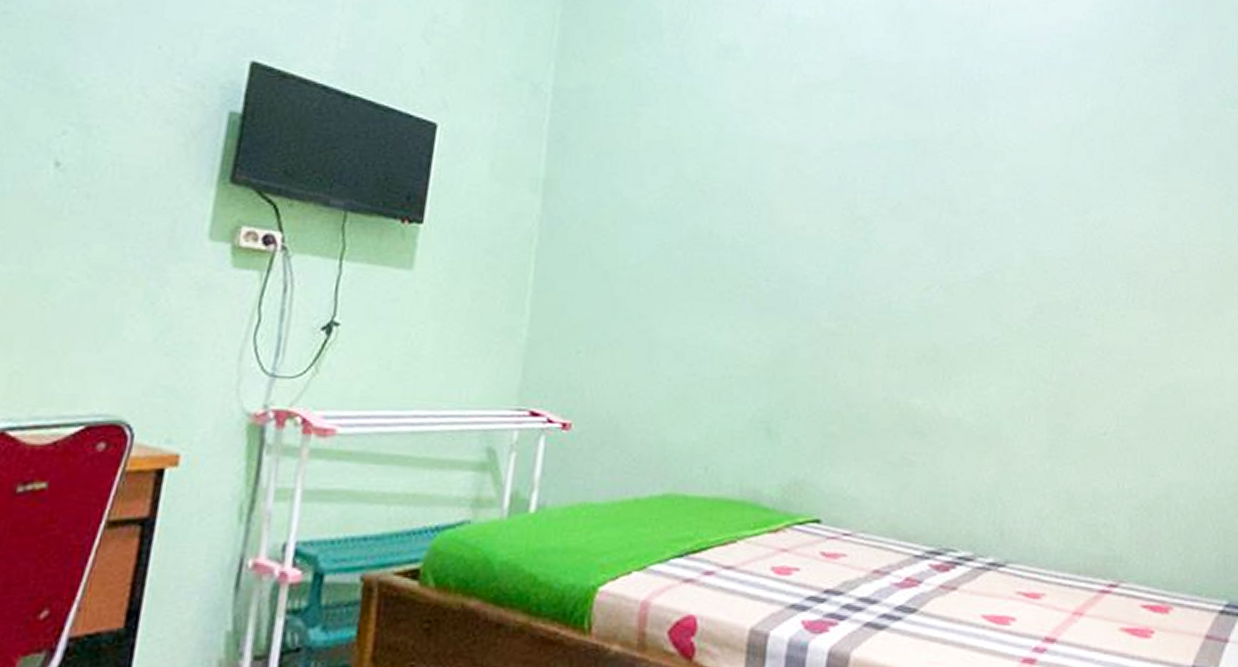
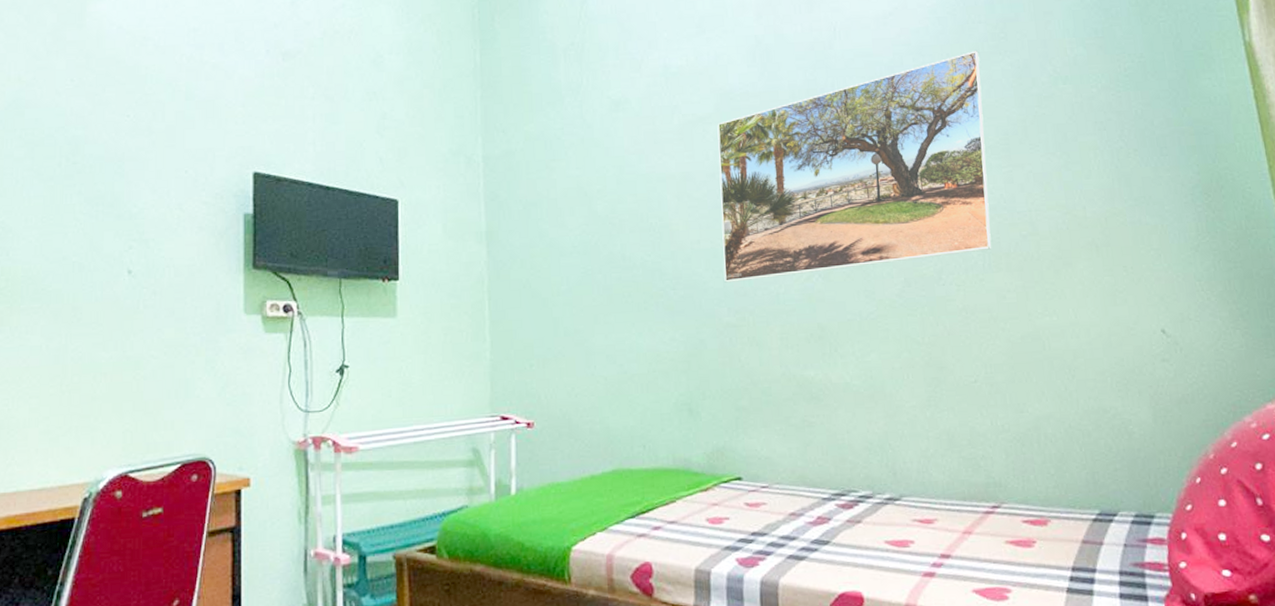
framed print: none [828,55,1145,283] -> present [717,51,992,283]

